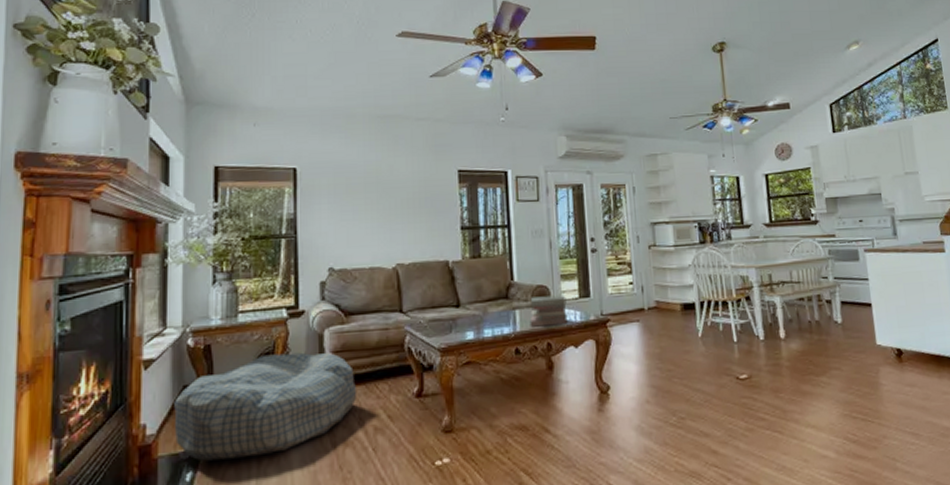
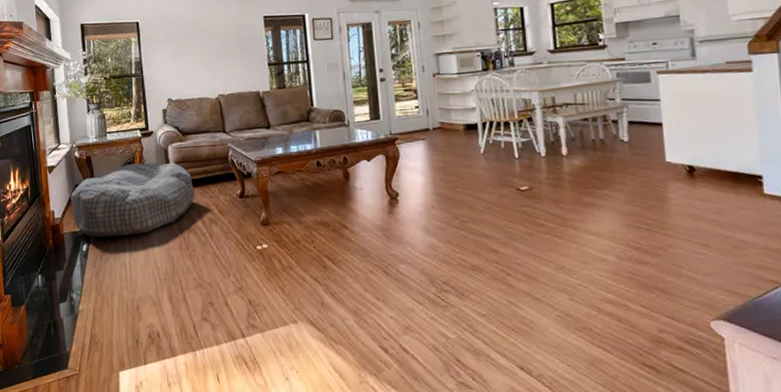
books: present [529,295,568,327] -> none [328,118,361,144]

